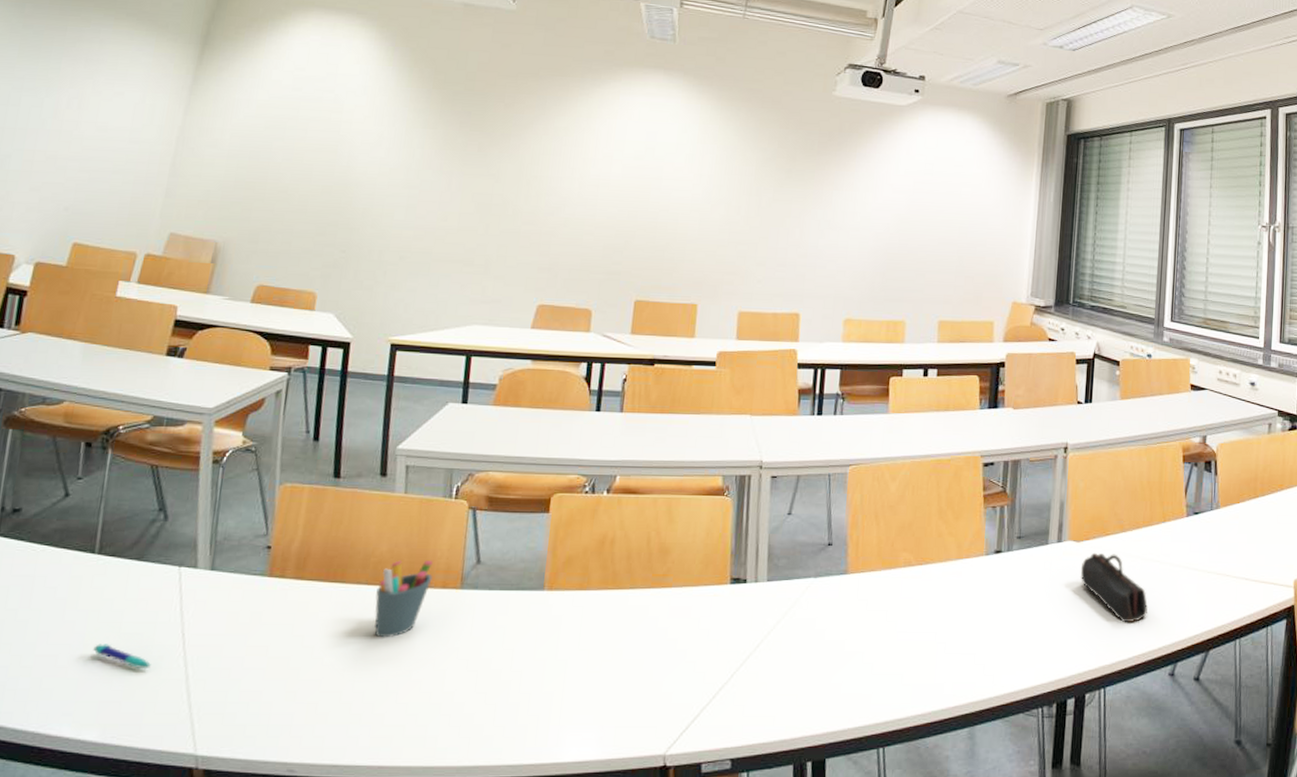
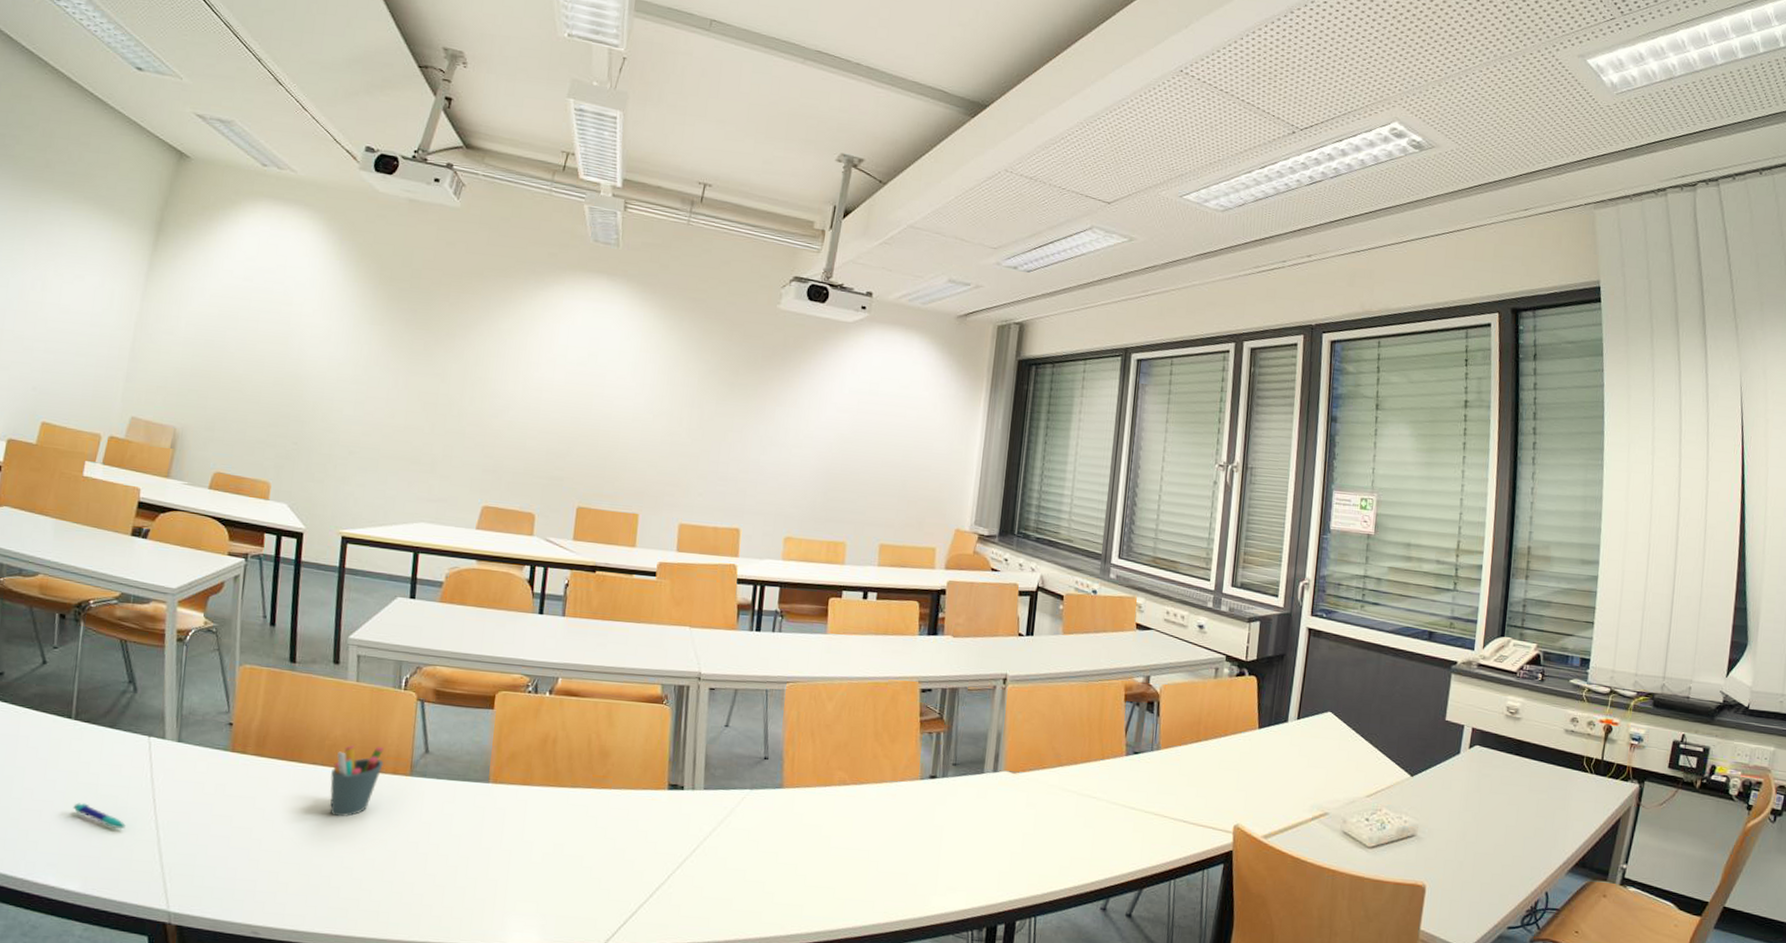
pencil case: present [1080,552,1149,623] -> none [1014,784,1083,856]

